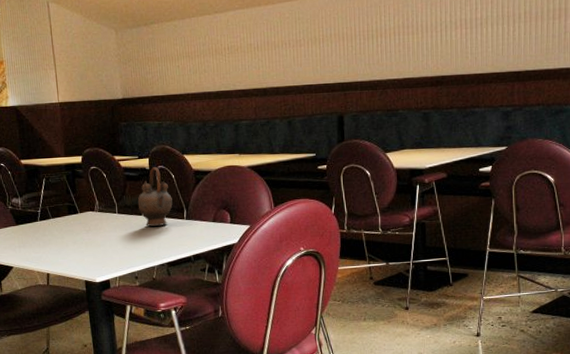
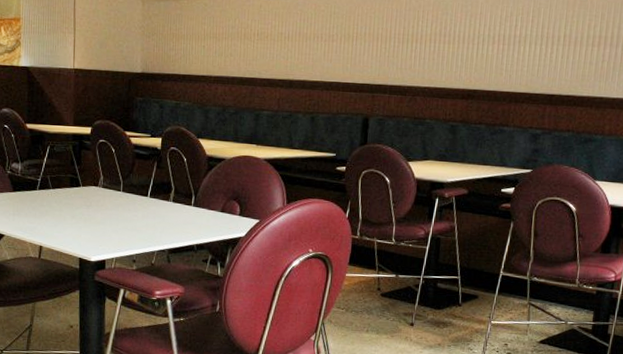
teapot: present [137,167,173,226] -> none [144,148,181,210]

